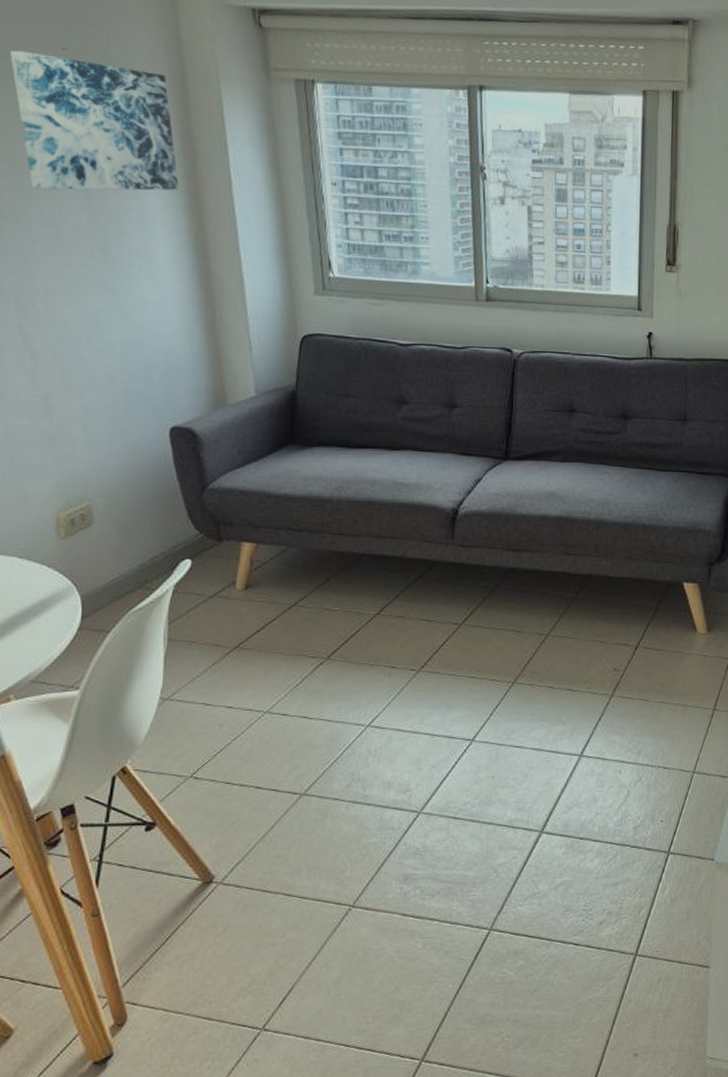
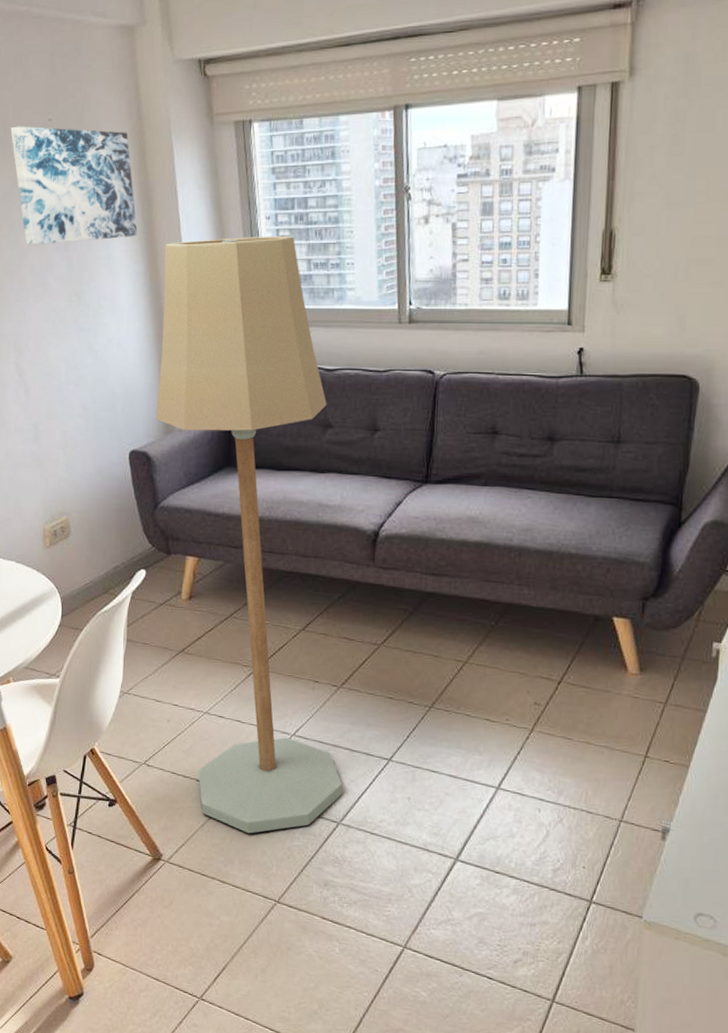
floor lamp: none [203,200,423,838] -> present [156,236,342,834]

